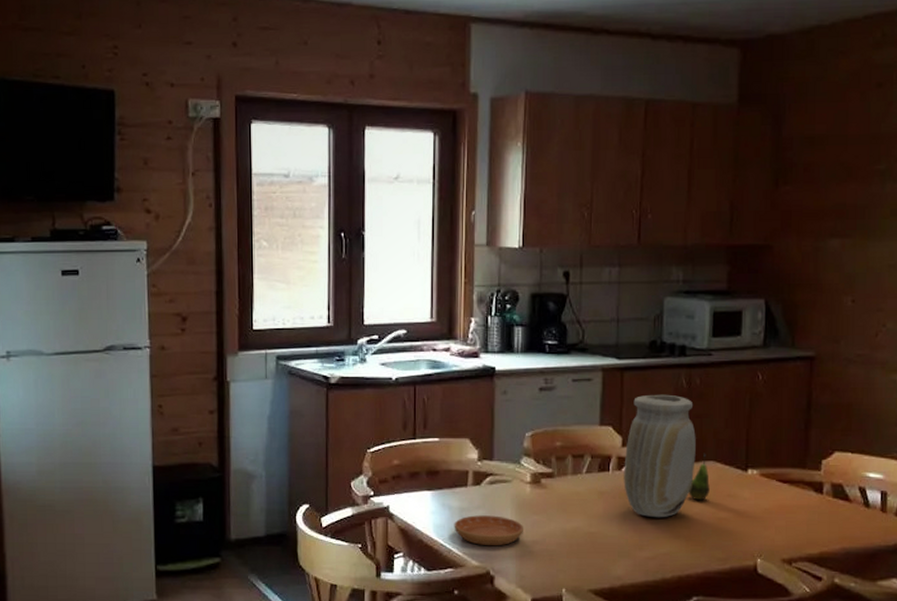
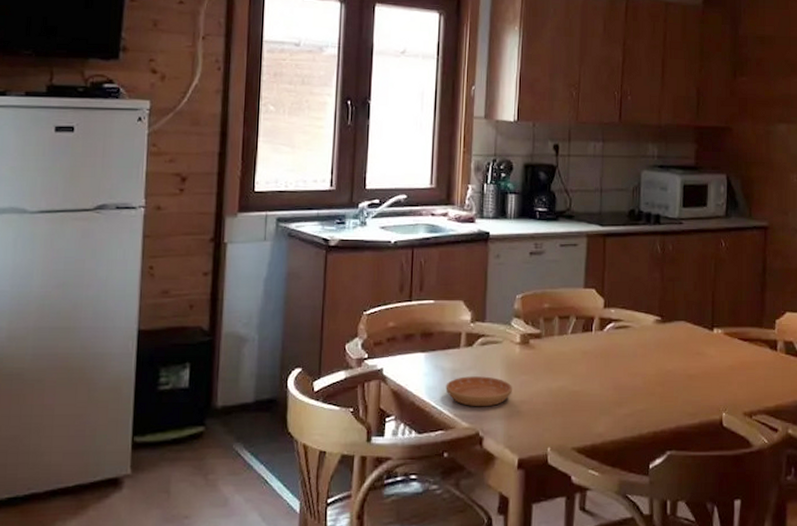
vase: present [624,394,696,518] -> none [605,259,669,376]
fruit: present [689,453,710,501] -> none [663,314,681,359]

